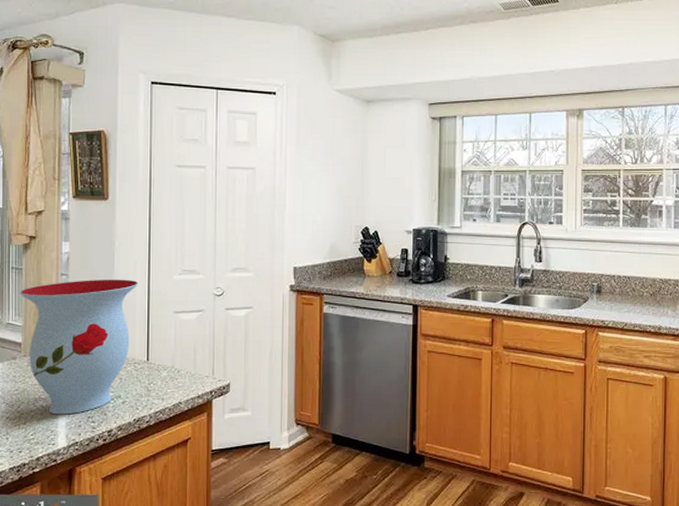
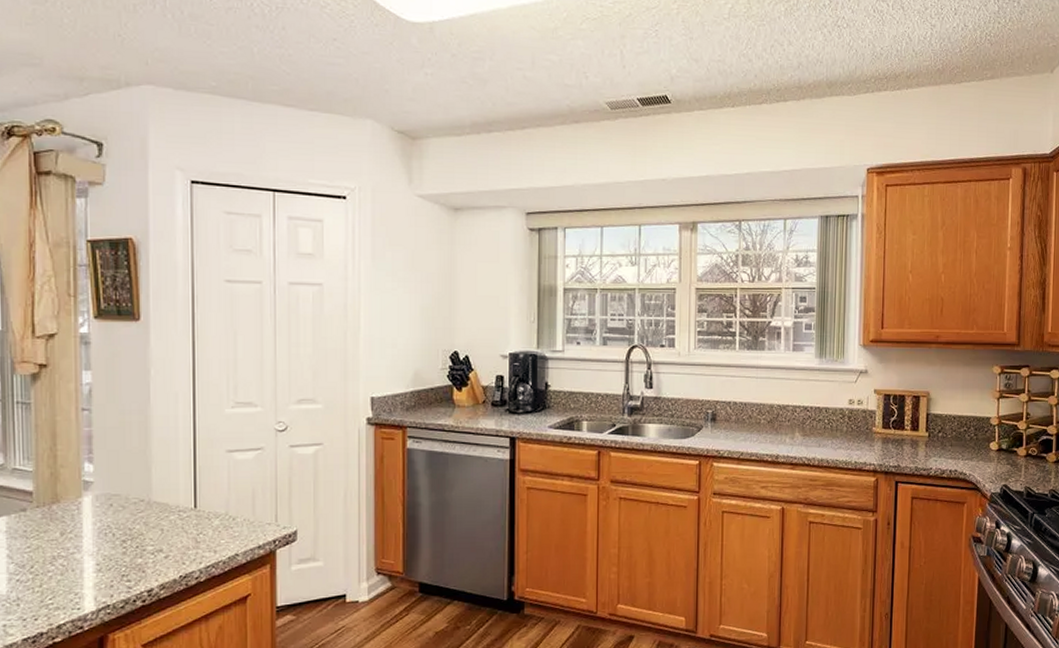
vase: present [20,279,139,415] -> none [28,414,182,574]

